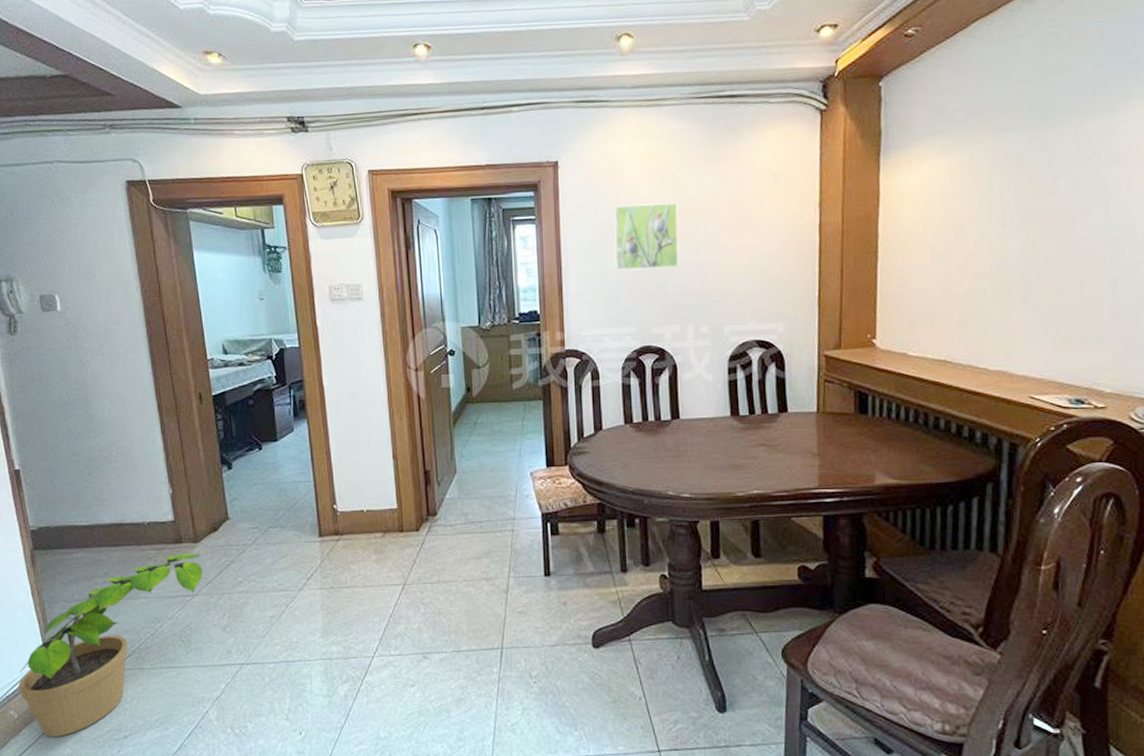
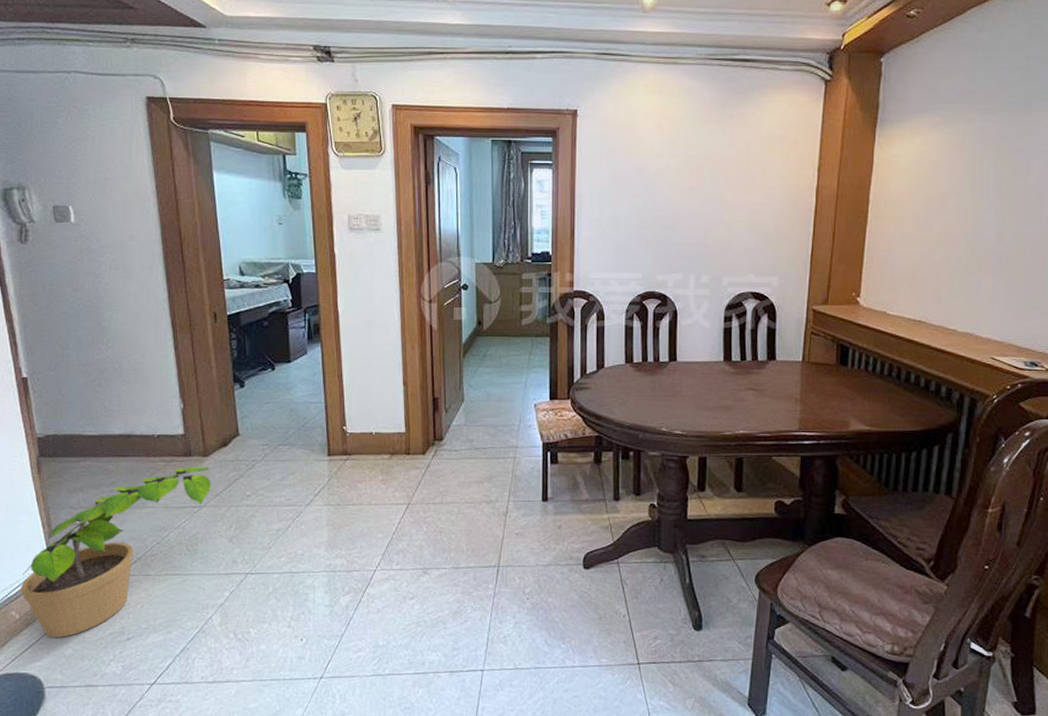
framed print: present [613,202,680,271] -> none [625,157,688,220]

